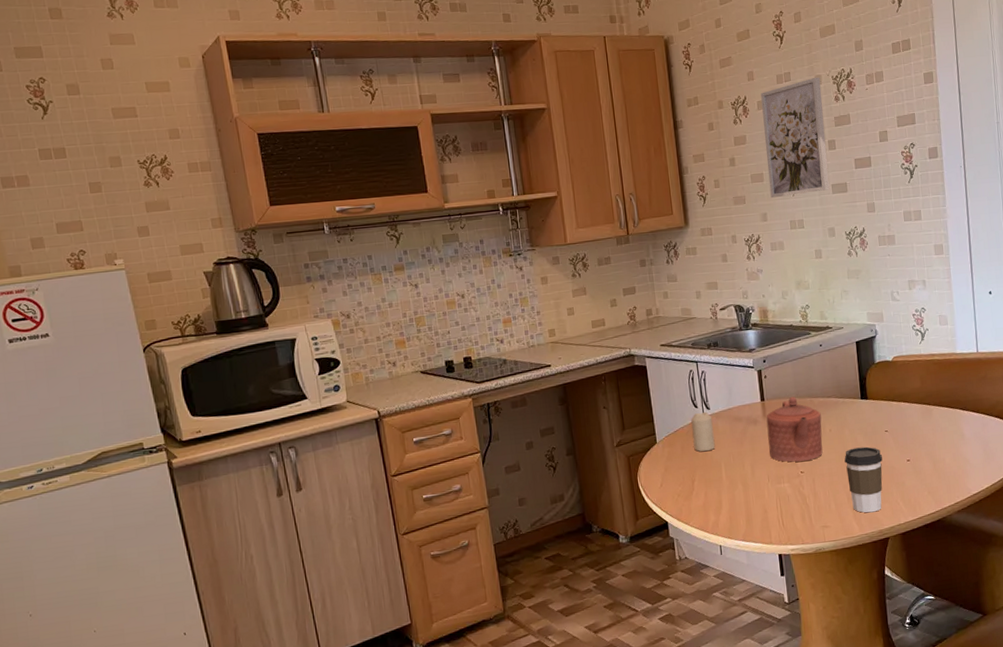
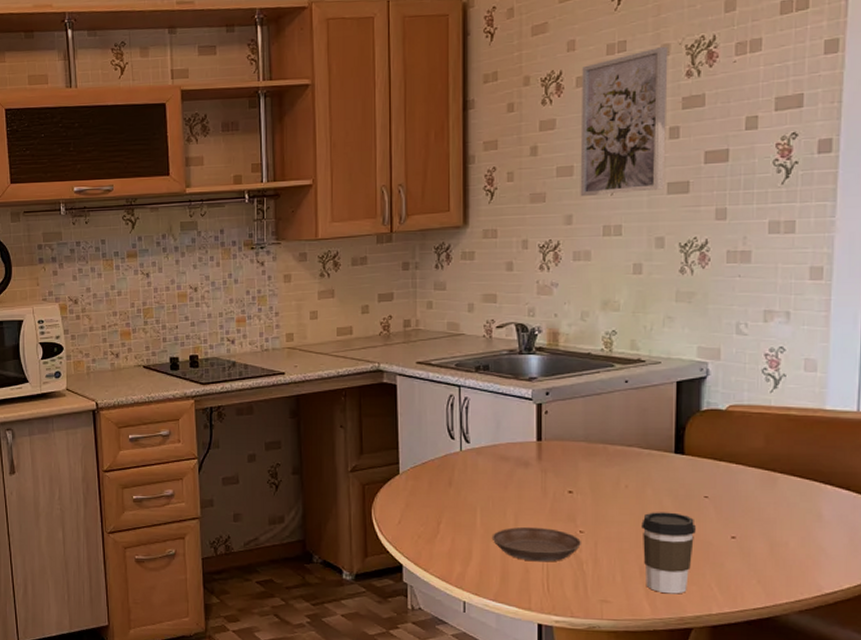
candle: present [691,411,715,452] -> none [444,445,472,491]
saucer: none [735,473,803,503] -> present [491,526,581,562]
teapot: present [766,396,823,462] -> none [541,439,616,519]

